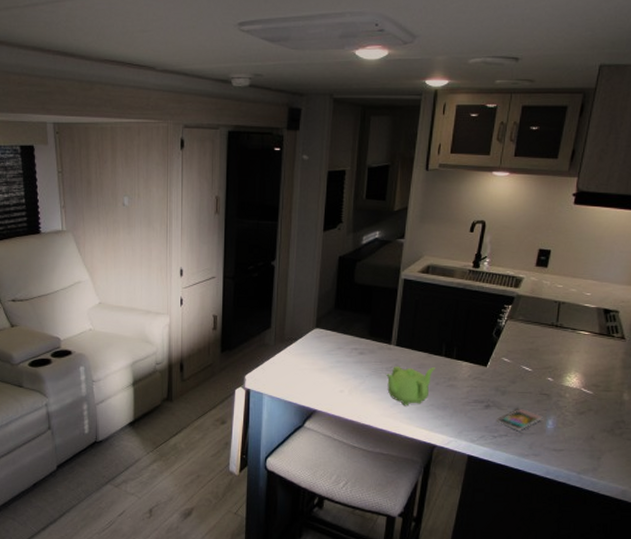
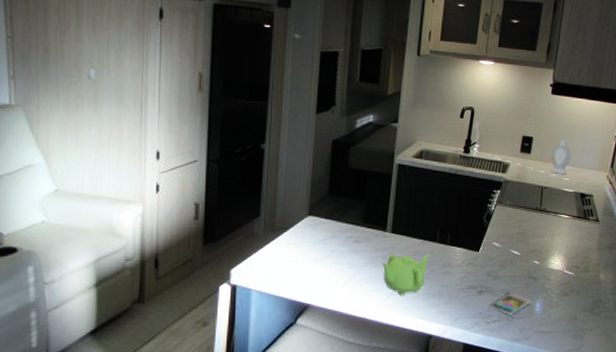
soap bottle: none [570,250,595,290] -> present [551,137,571,175]

